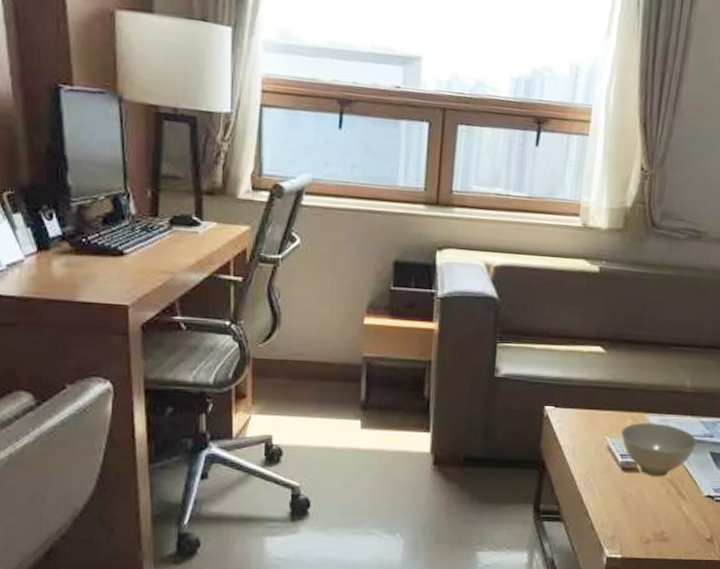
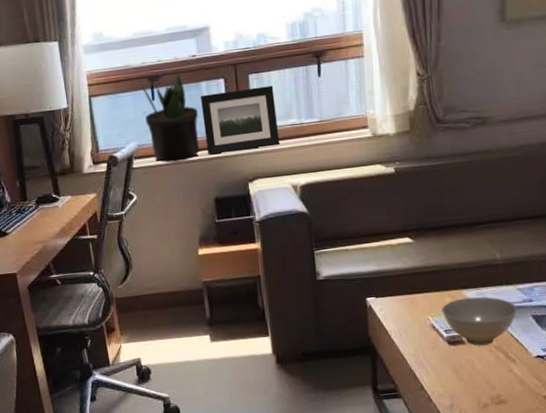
planter: none [325,96,391,210] -> present [137,71,200,164]
picture frame: none [394,136,484,215] -> present [201,85,280,155]

